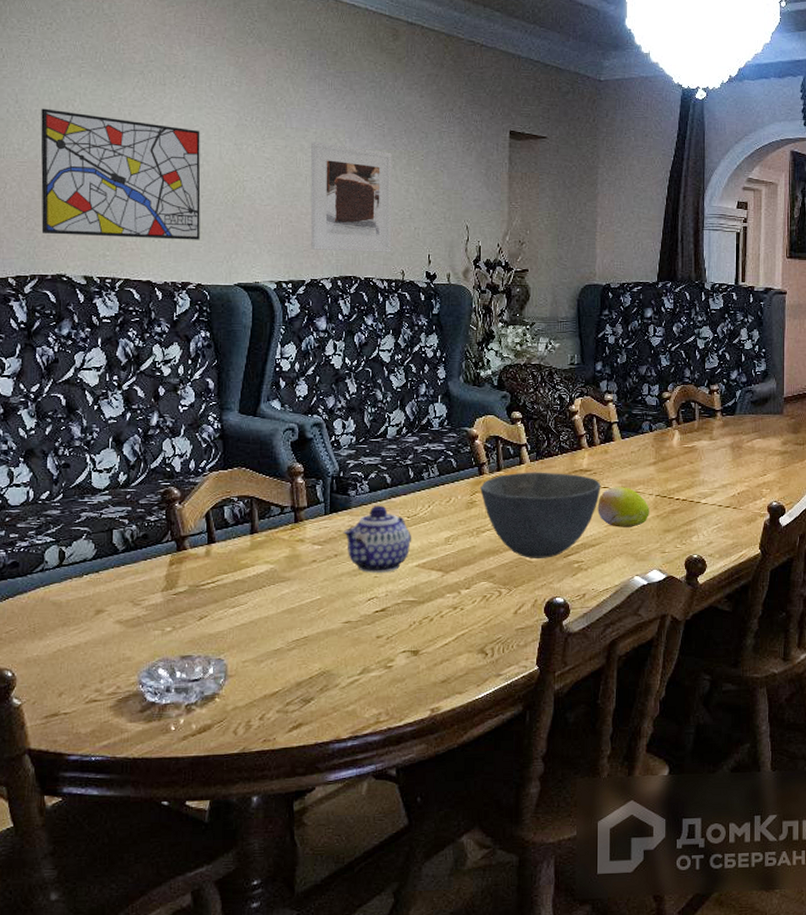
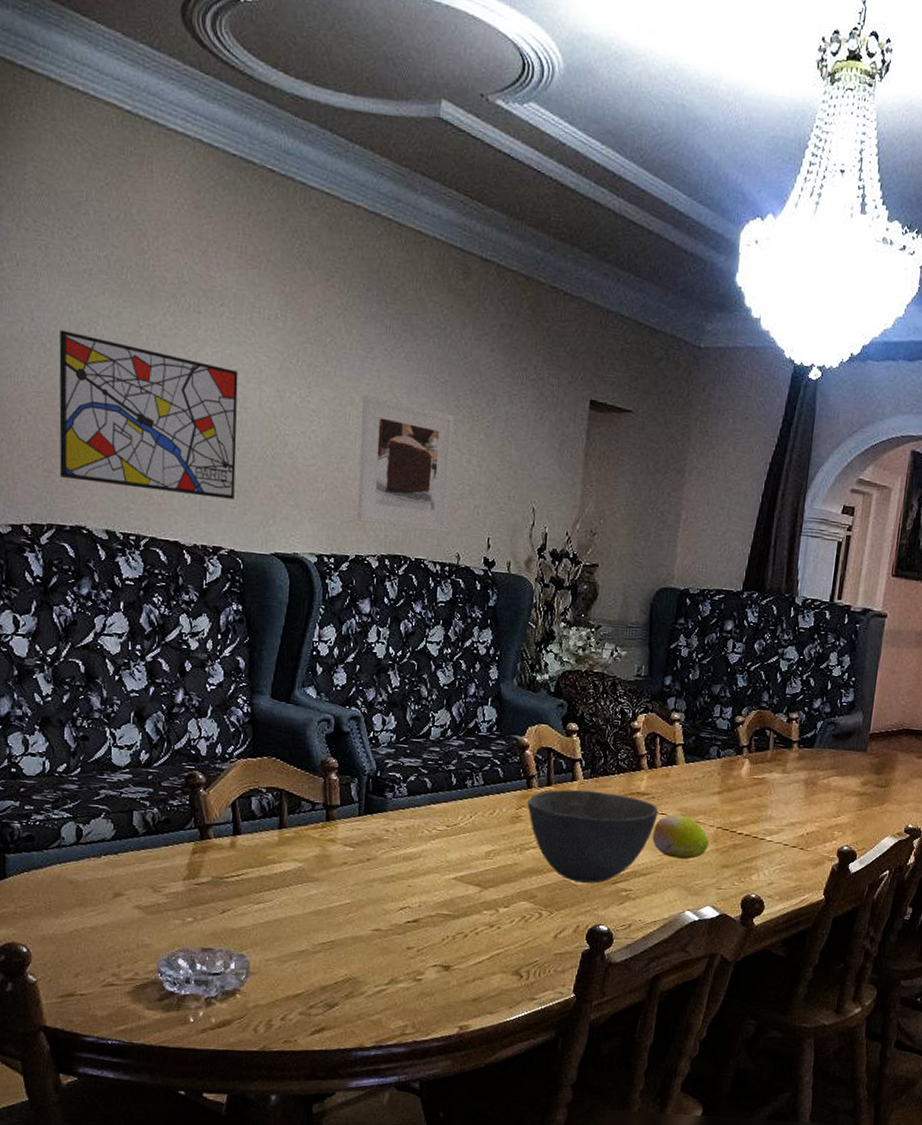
teapot: present [343,505,412,573] -> none [377,810,451,882]

